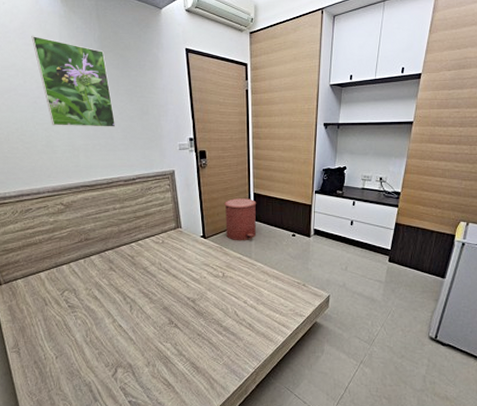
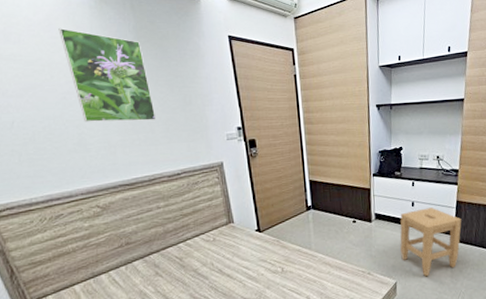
trash can: present [224,198,257,240] -> none [279,186,314,232]
stool: none [336,228,399,293] -> present [400,207,462,277]

